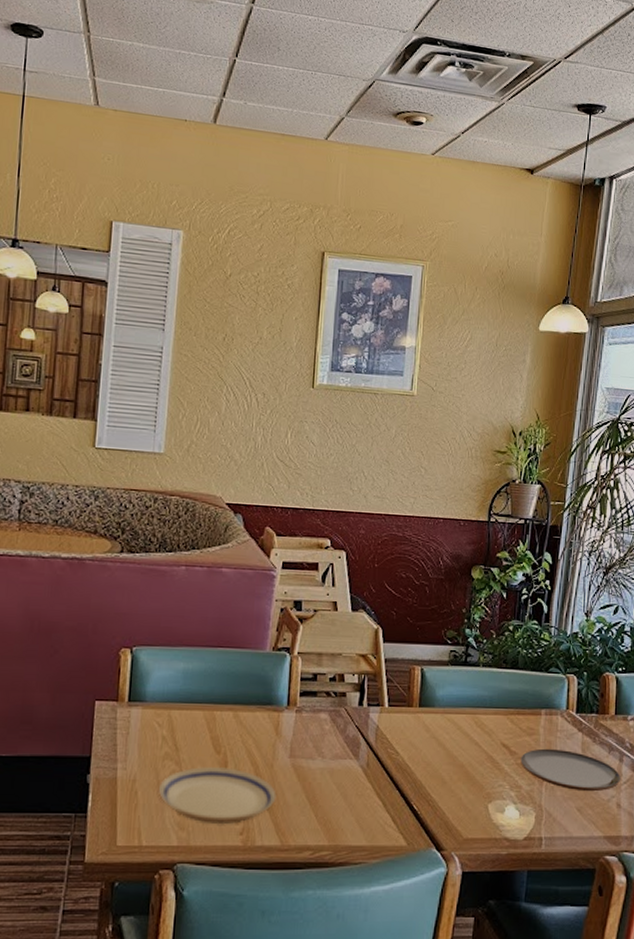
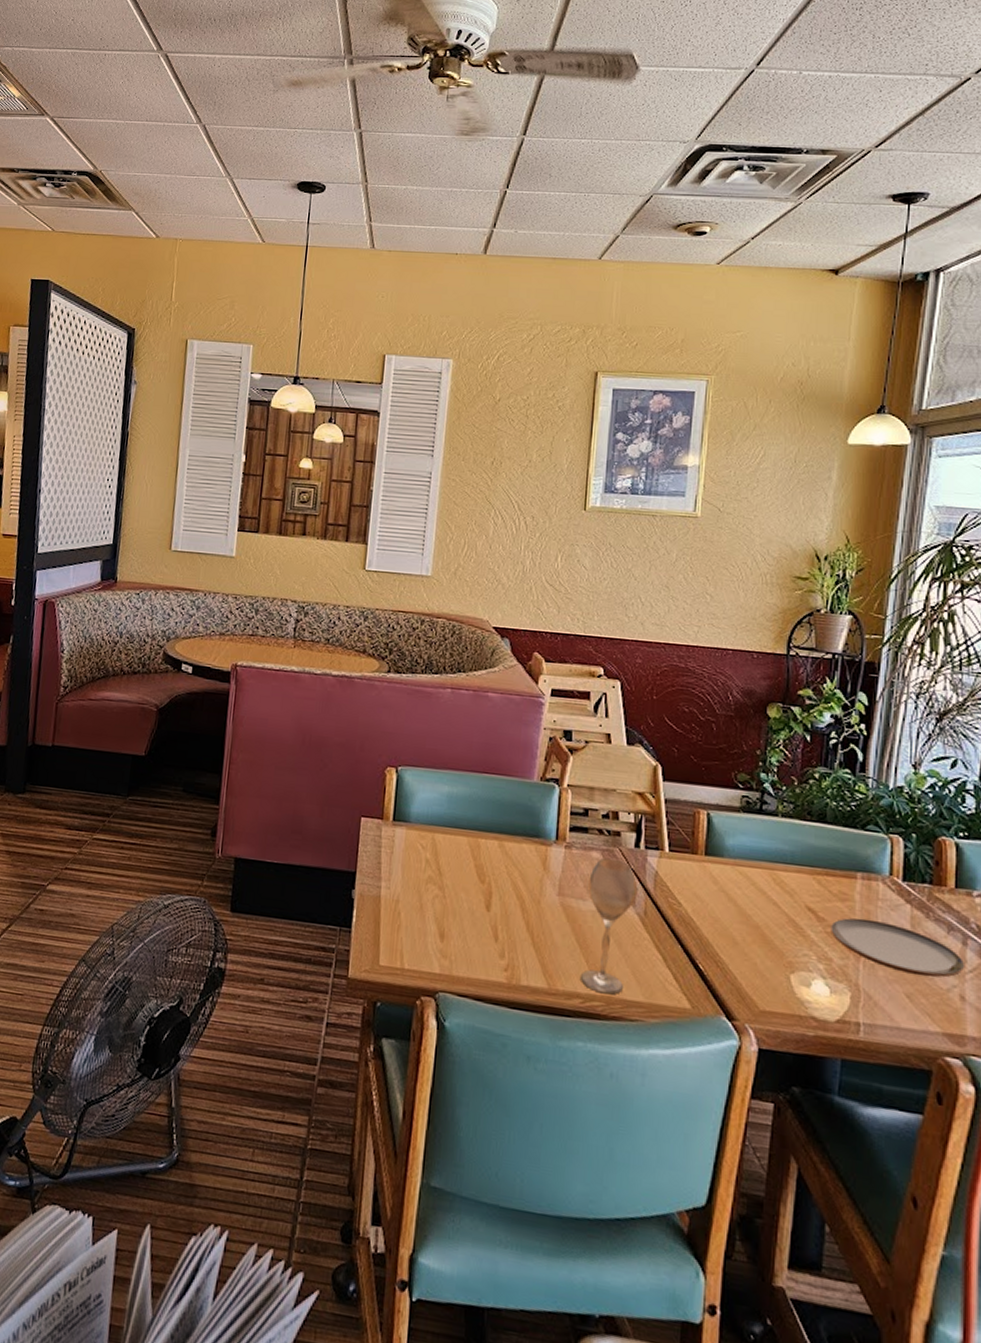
plate: present [159,766,276,825] -> none [422,894,544,959]
wineglass: none [311,718,360,843] -> present [581,858,637,995]

